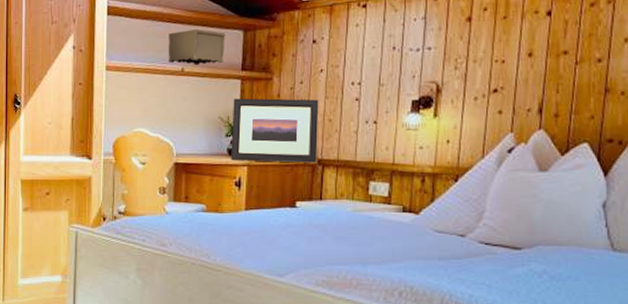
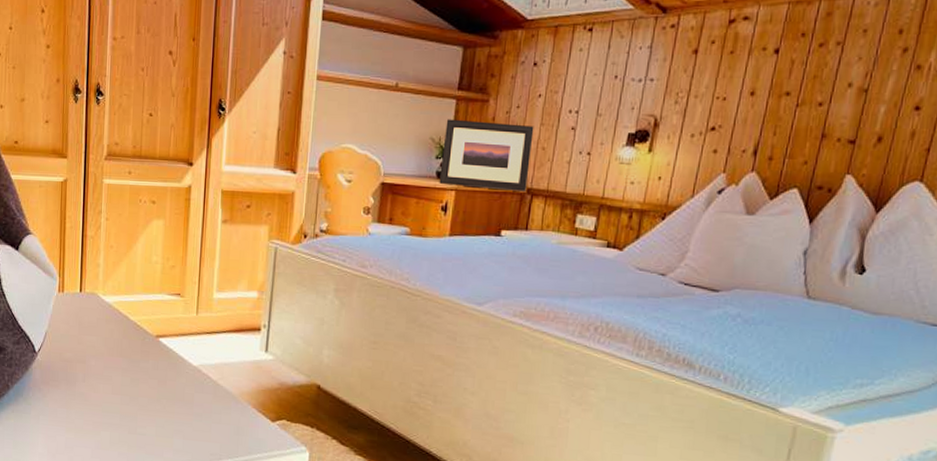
decorative box: present [168,29,226,65] -> none [382,42,445,81]

